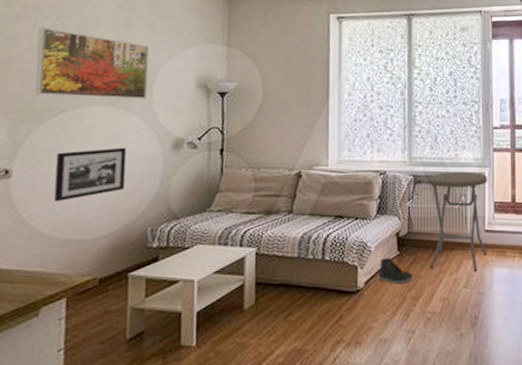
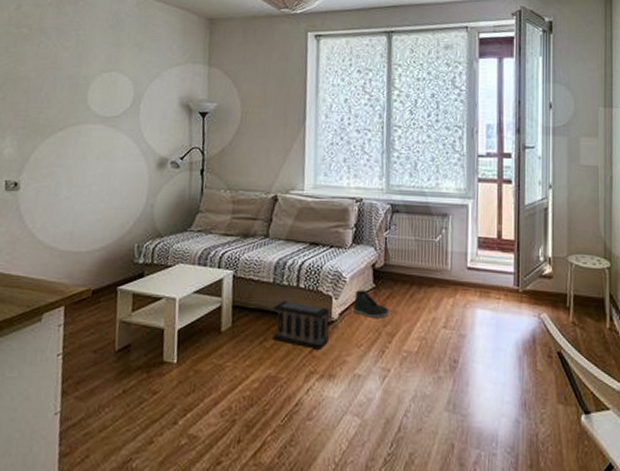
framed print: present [34,27,149,99] -> none [39,48,137,118]
picture frame: present [53,147,127,202] -> none [54,164,117,215]
speaker: none [298,273,356,320] -> present [272,300,330,351]
side table: present [428,171,488,273] -> none [406,202,471,313]

